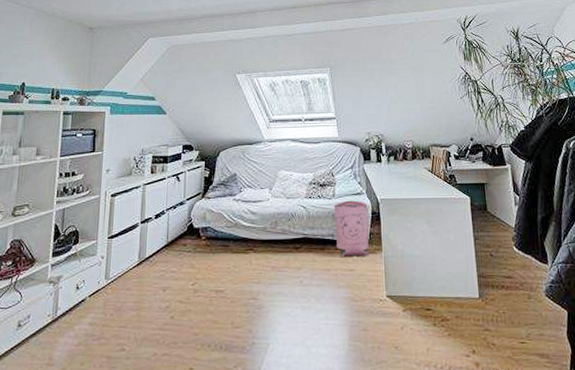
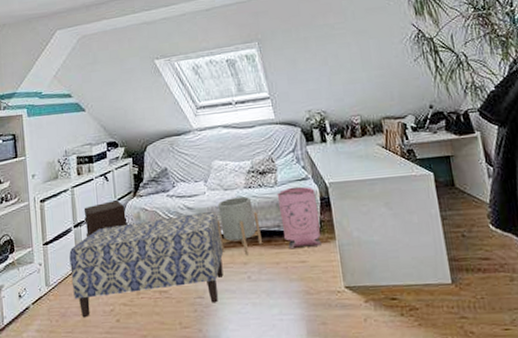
bench: none [131,218,279,313] -> present [69,212,224,318]
nightstand: none [151,200,193,234] -> present [83,200,127,238]
planter: none [277,206,316,260] -> present [217,196,262,255]

